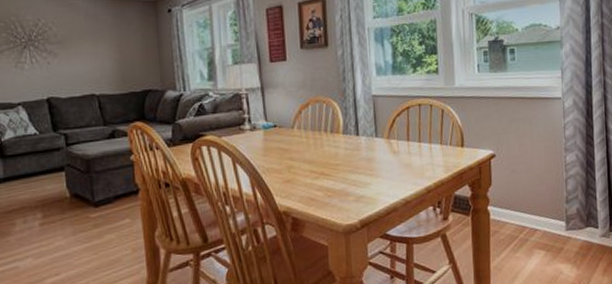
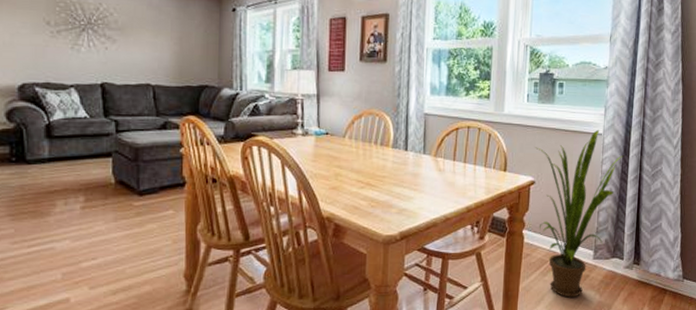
house plant: none [492,93,588,273] -> present [536,129,625,298]

